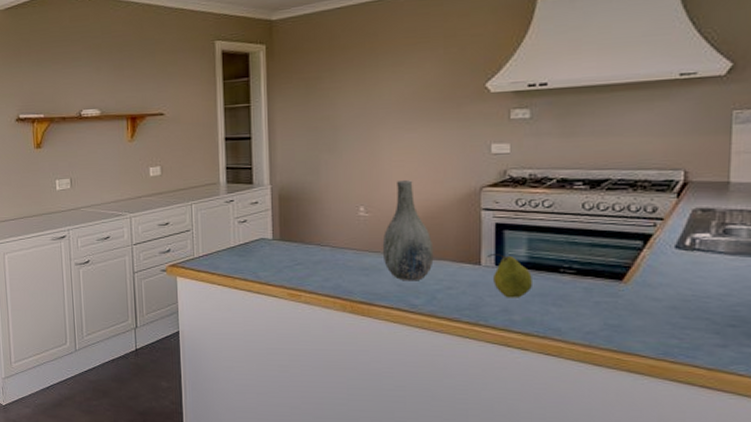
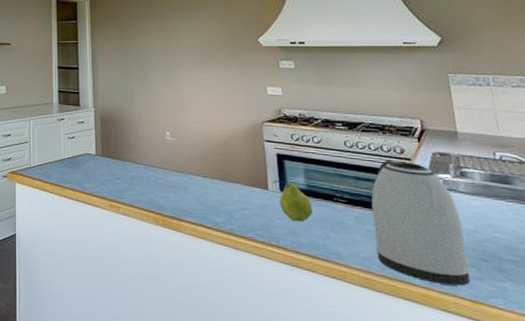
vase: present [382,180,434,281] -> none [186,112,229,201]
kettle: none [603,221,713,354] -> present [371,159,471,286]

